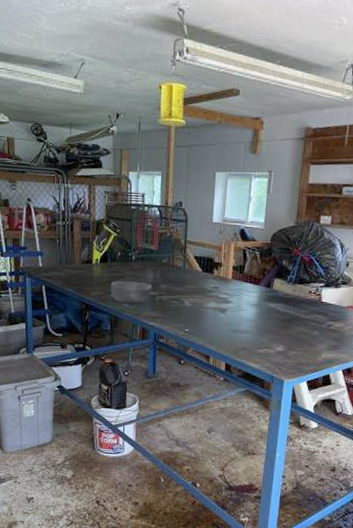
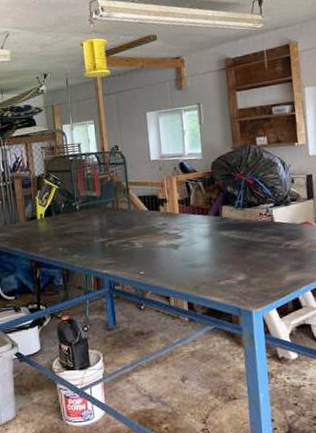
bowl: present [111,281,151,304] -> none [58,230,100,254]

